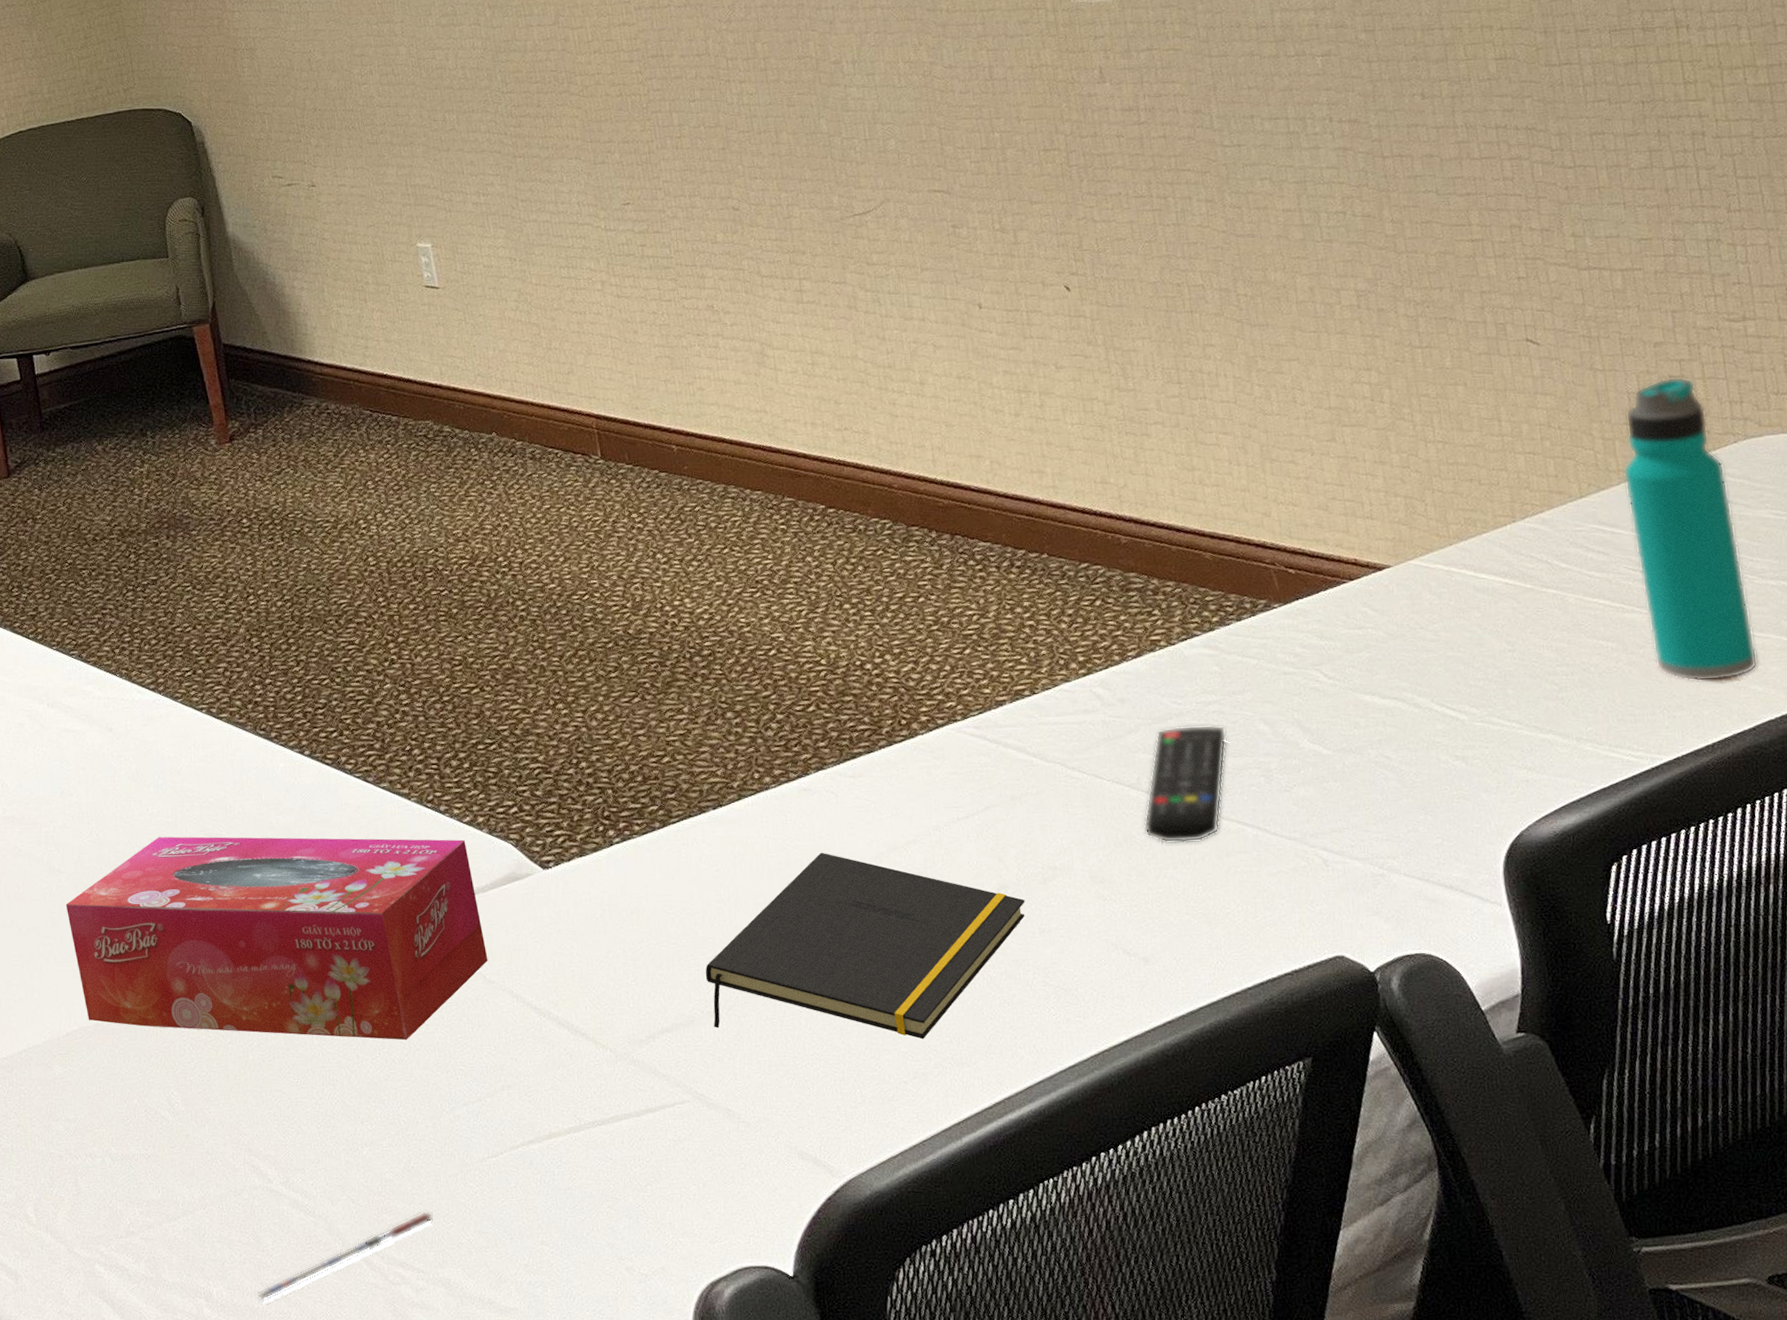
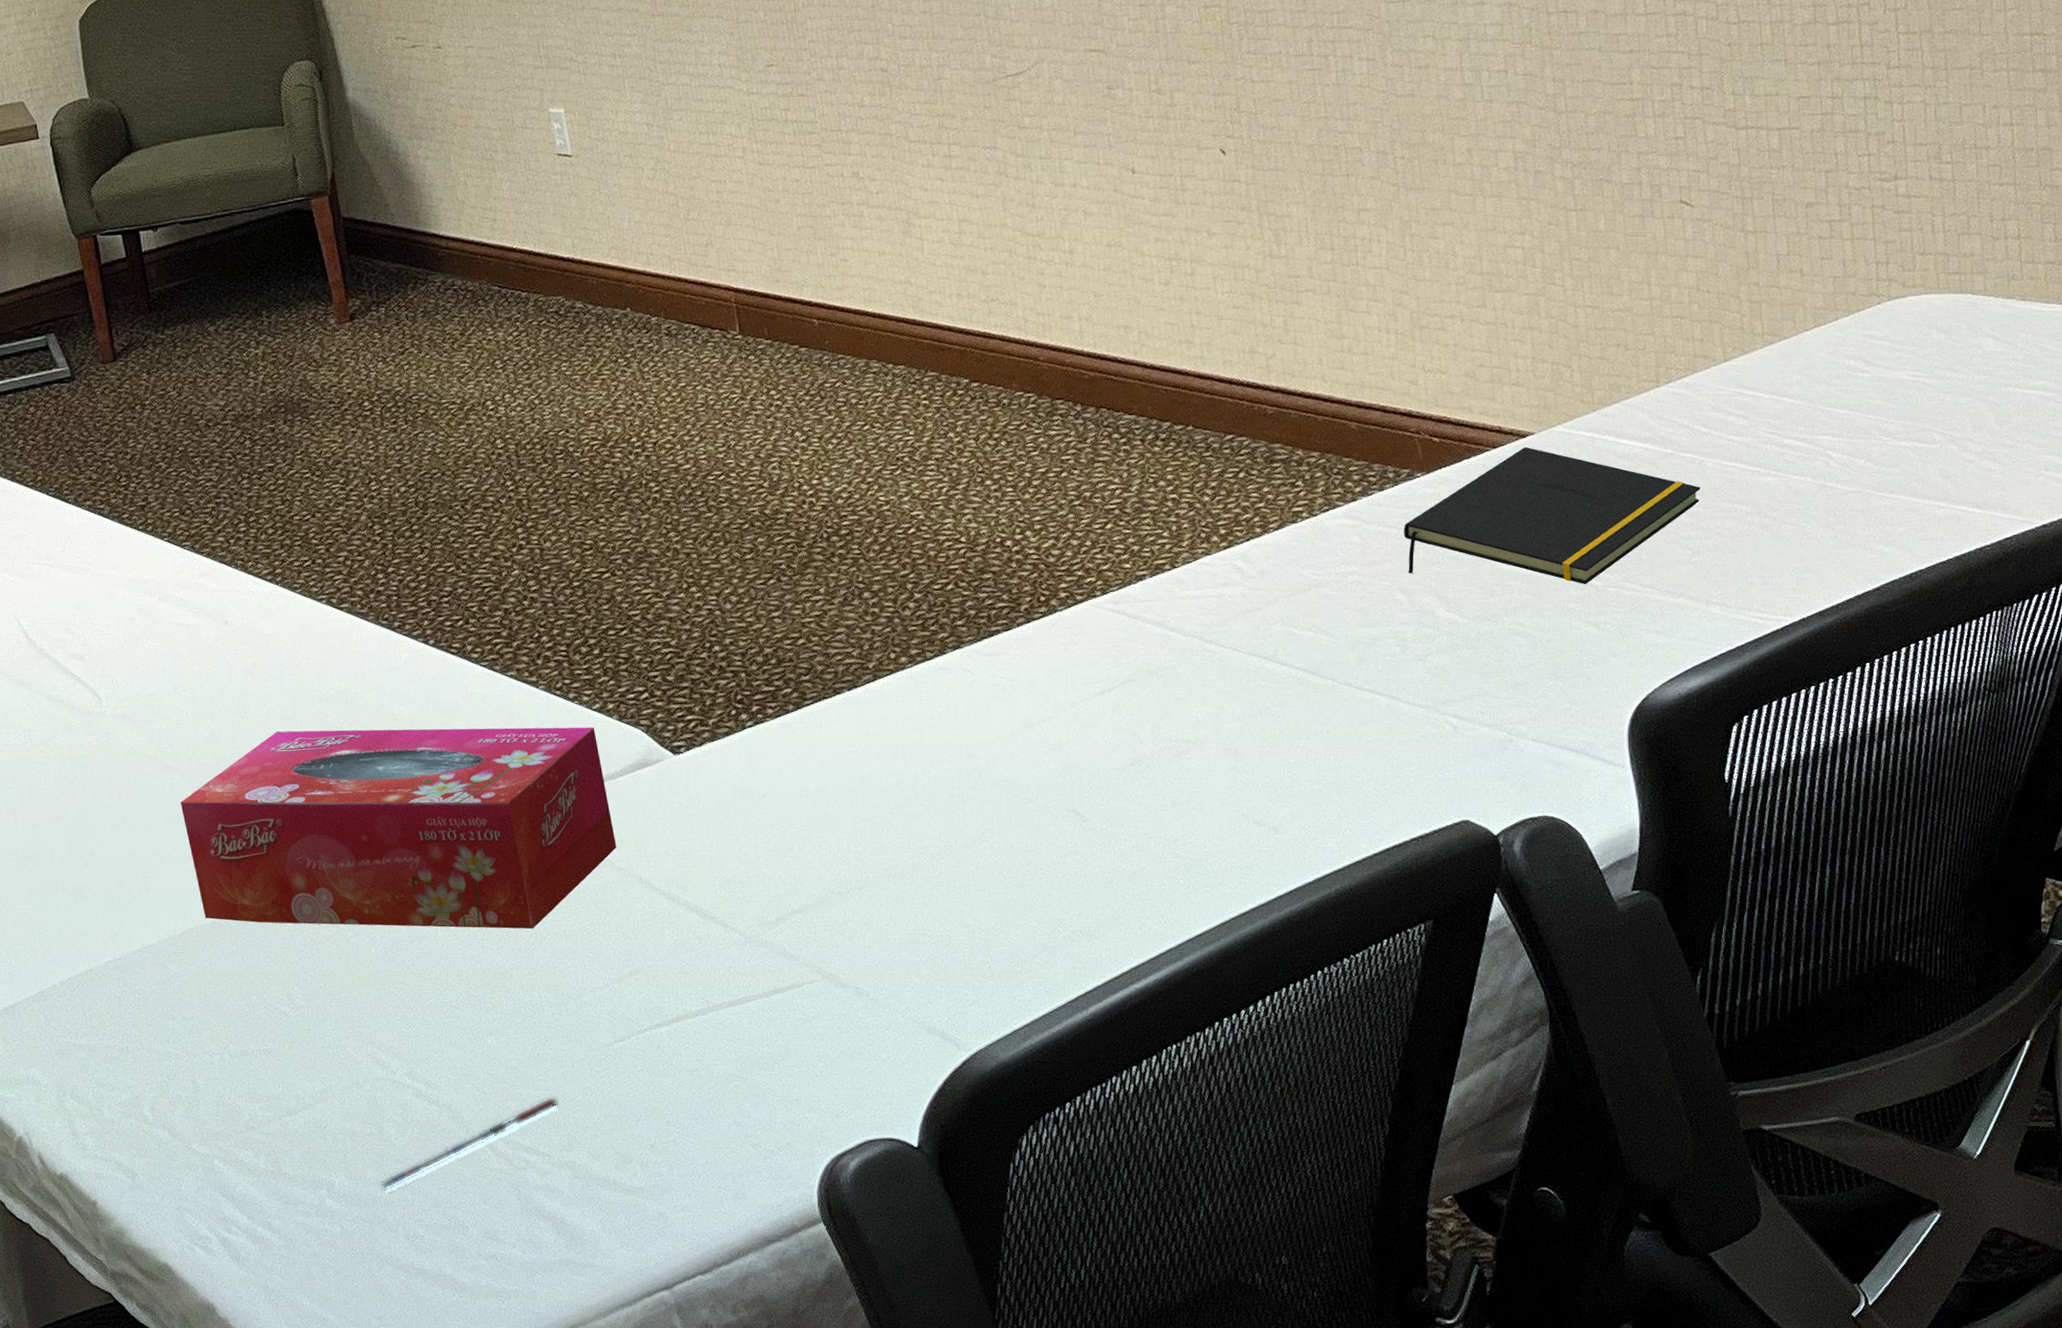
notepad: present [705,852,1025,1040] -> none [836,731,1158,913]
remote control: present [1144,724,1227,843] -> none [1279,595,1364,714]
notepad: none [1263,579,1564,718] -> present [1404,446,1701,584]
water bottle: present [1622,376,1758,682] -> none [1767,237,1886,544]

